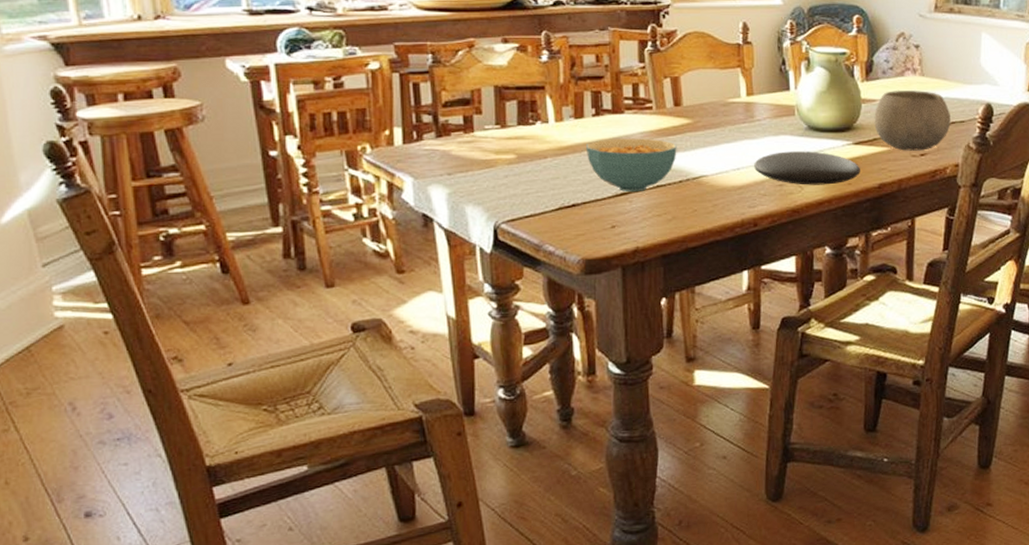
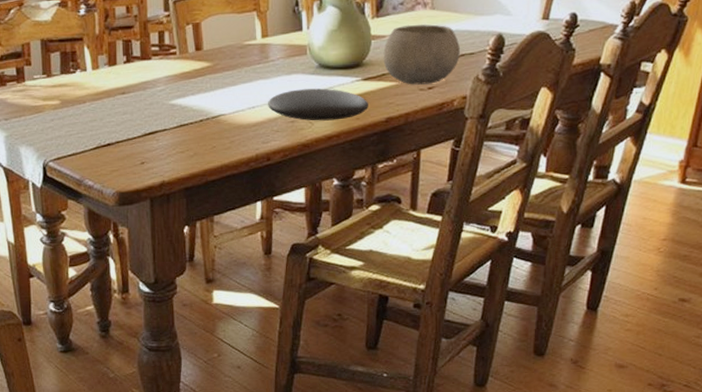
cereal bowl: present [586,138,677,192] -> none [119,82,198,131]

